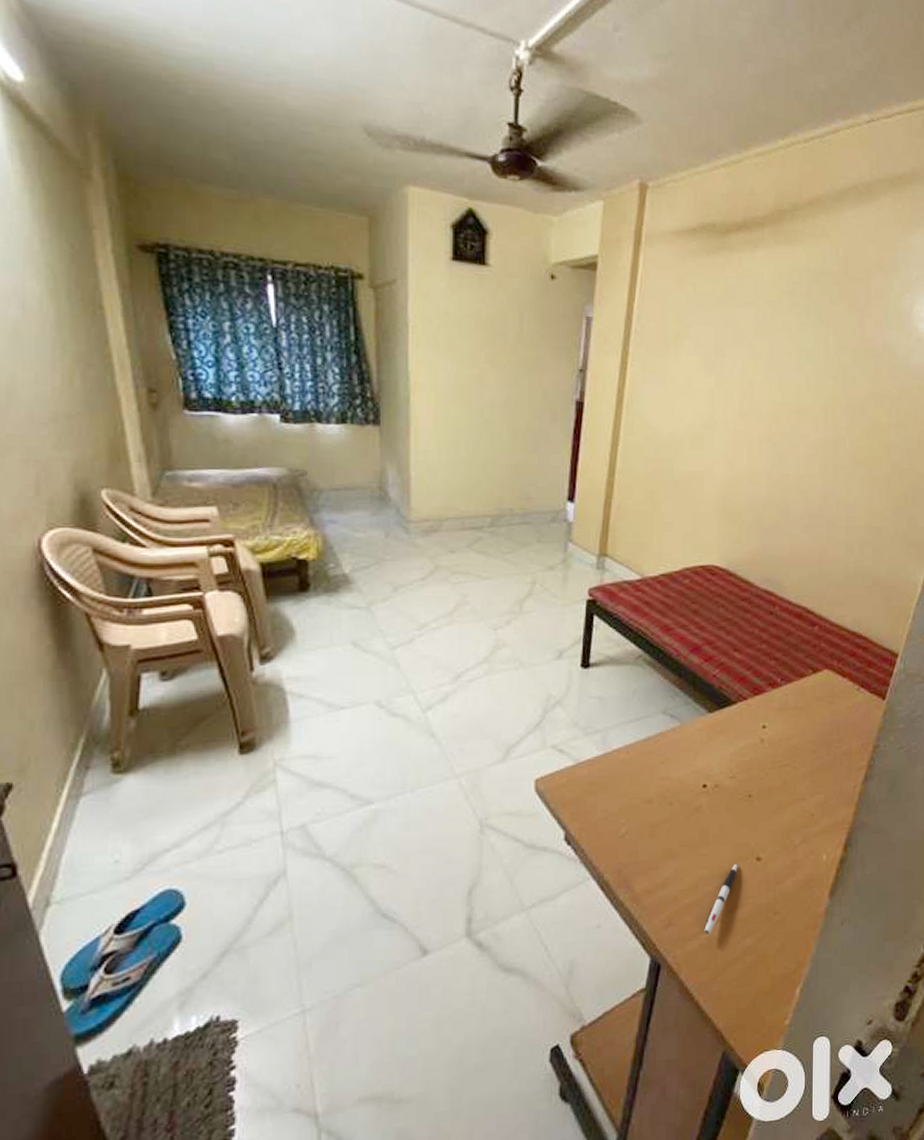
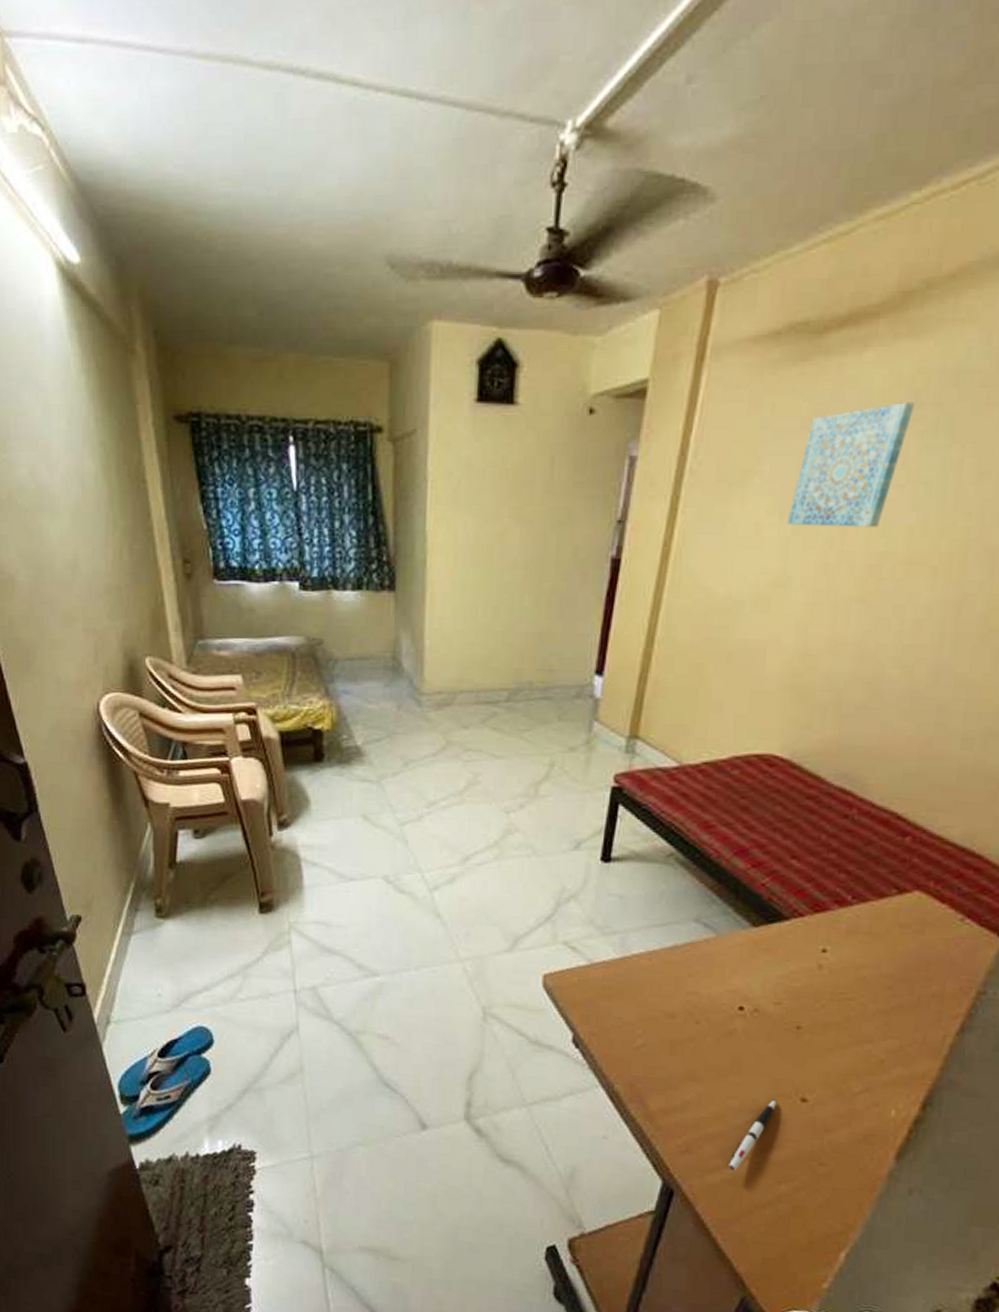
wall art: none [711,291,793,384] -> present [786,402,916,528]

